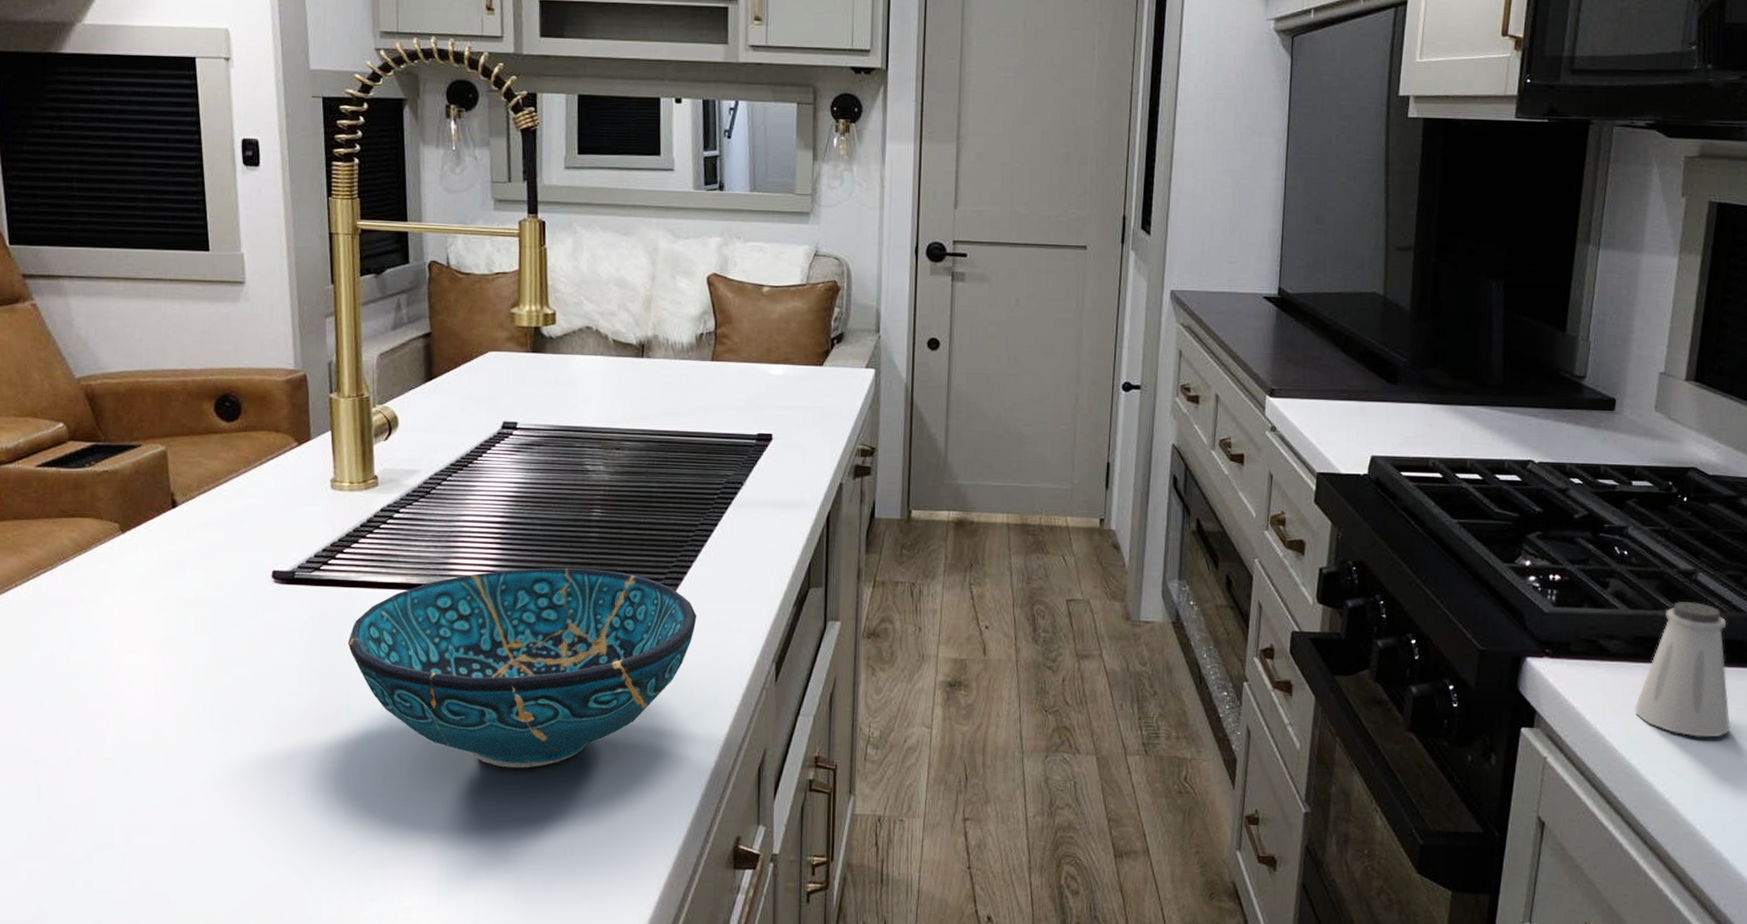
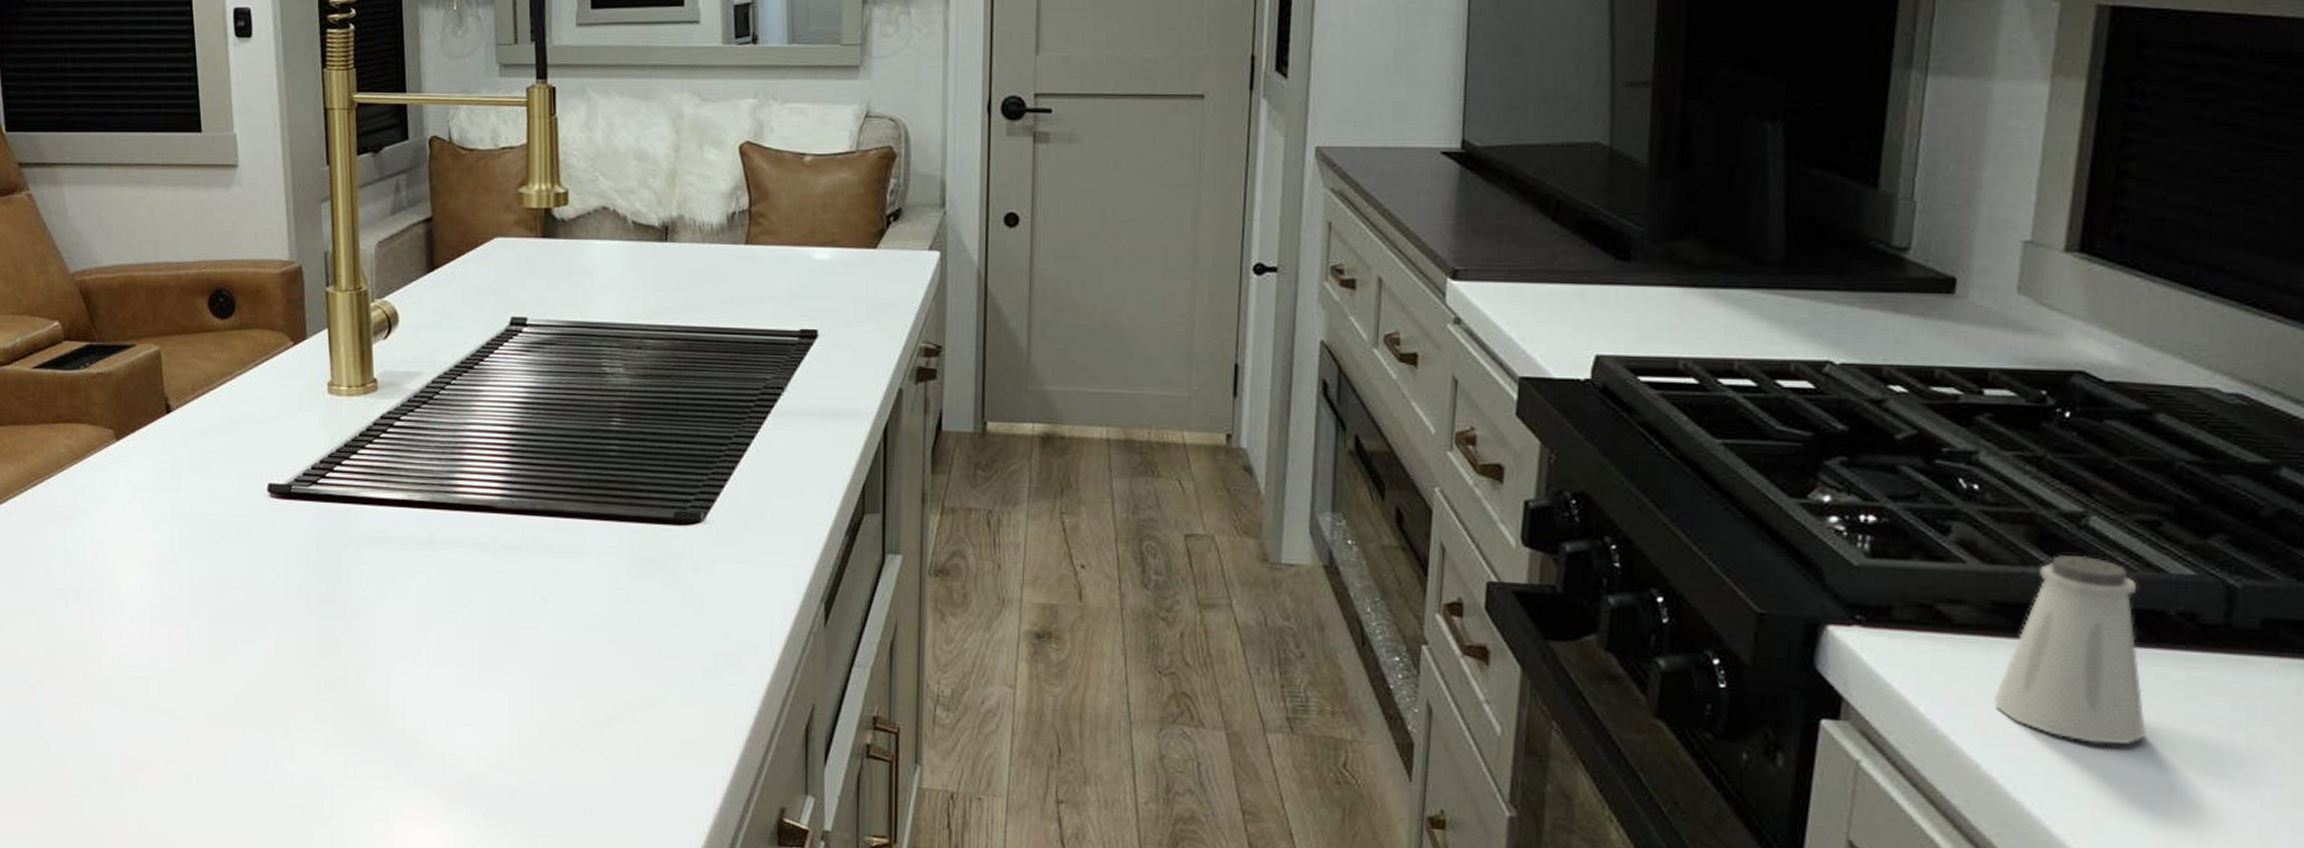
decorative bowl: present [347,567,697,768] -> none [346,485,732,716]

